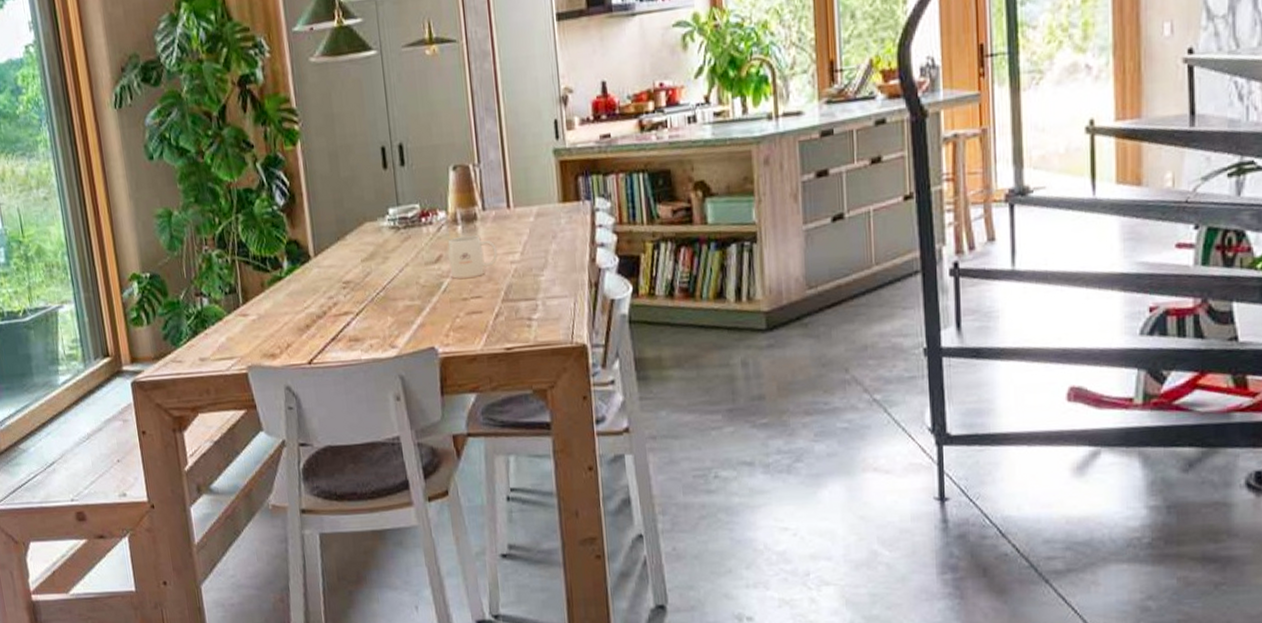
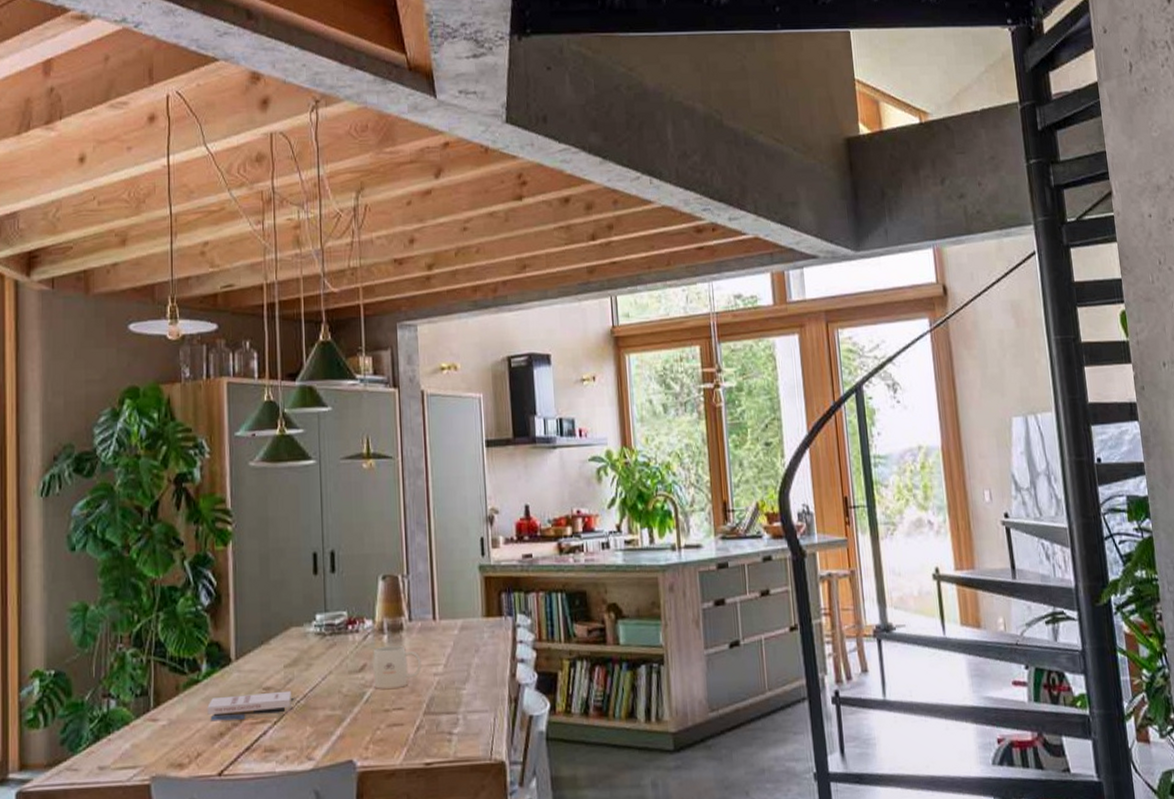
books: none [292,283,376,315] -> present [207,690,297,722]

